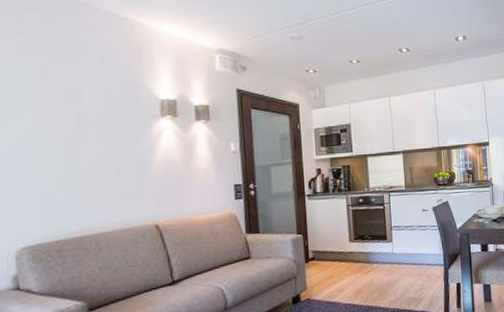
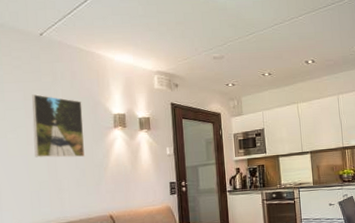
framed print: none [43,69,121,153] -> present [32,94,86,158]

